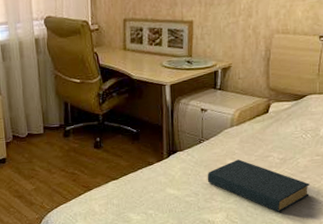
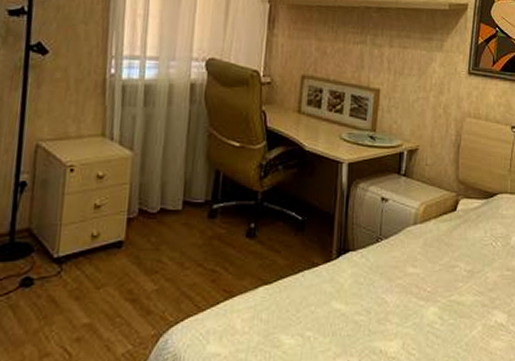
hardback book: present [207,159,309,212] -> none [382,268,499,343]

